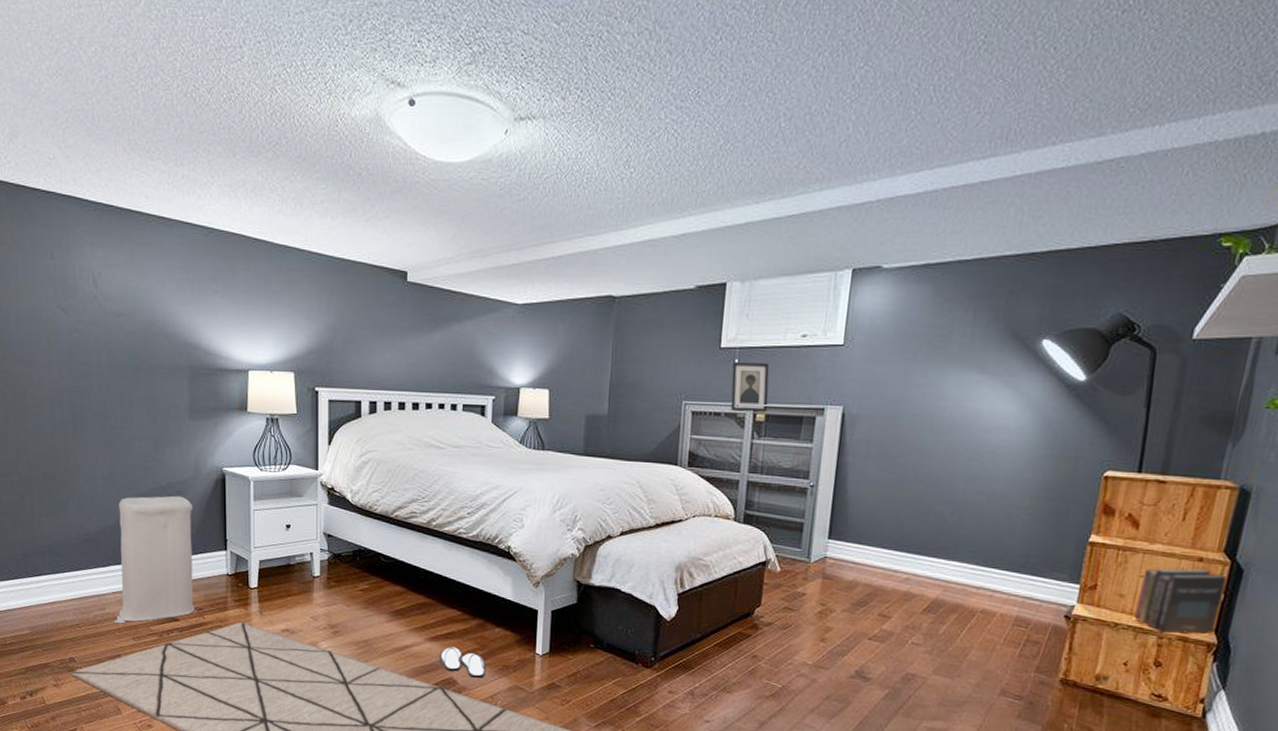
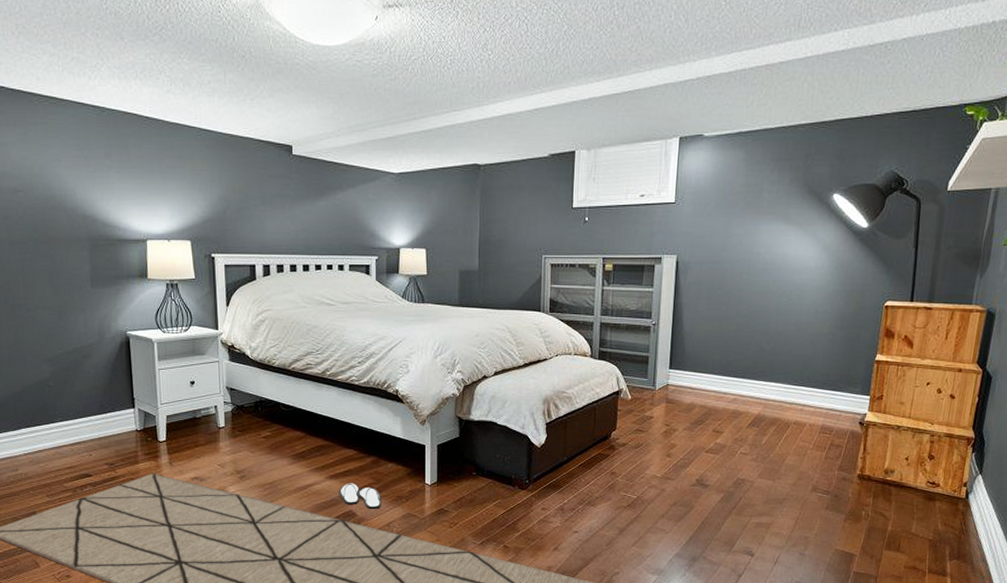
laundry basket: present [114,495,195,624] -> none [26,359,107,483]
picture frame: present [730,362,770,412] -> none [583,219,615,262]
books: present [1135,568,1228,634] -> none [913,377,981,432]

